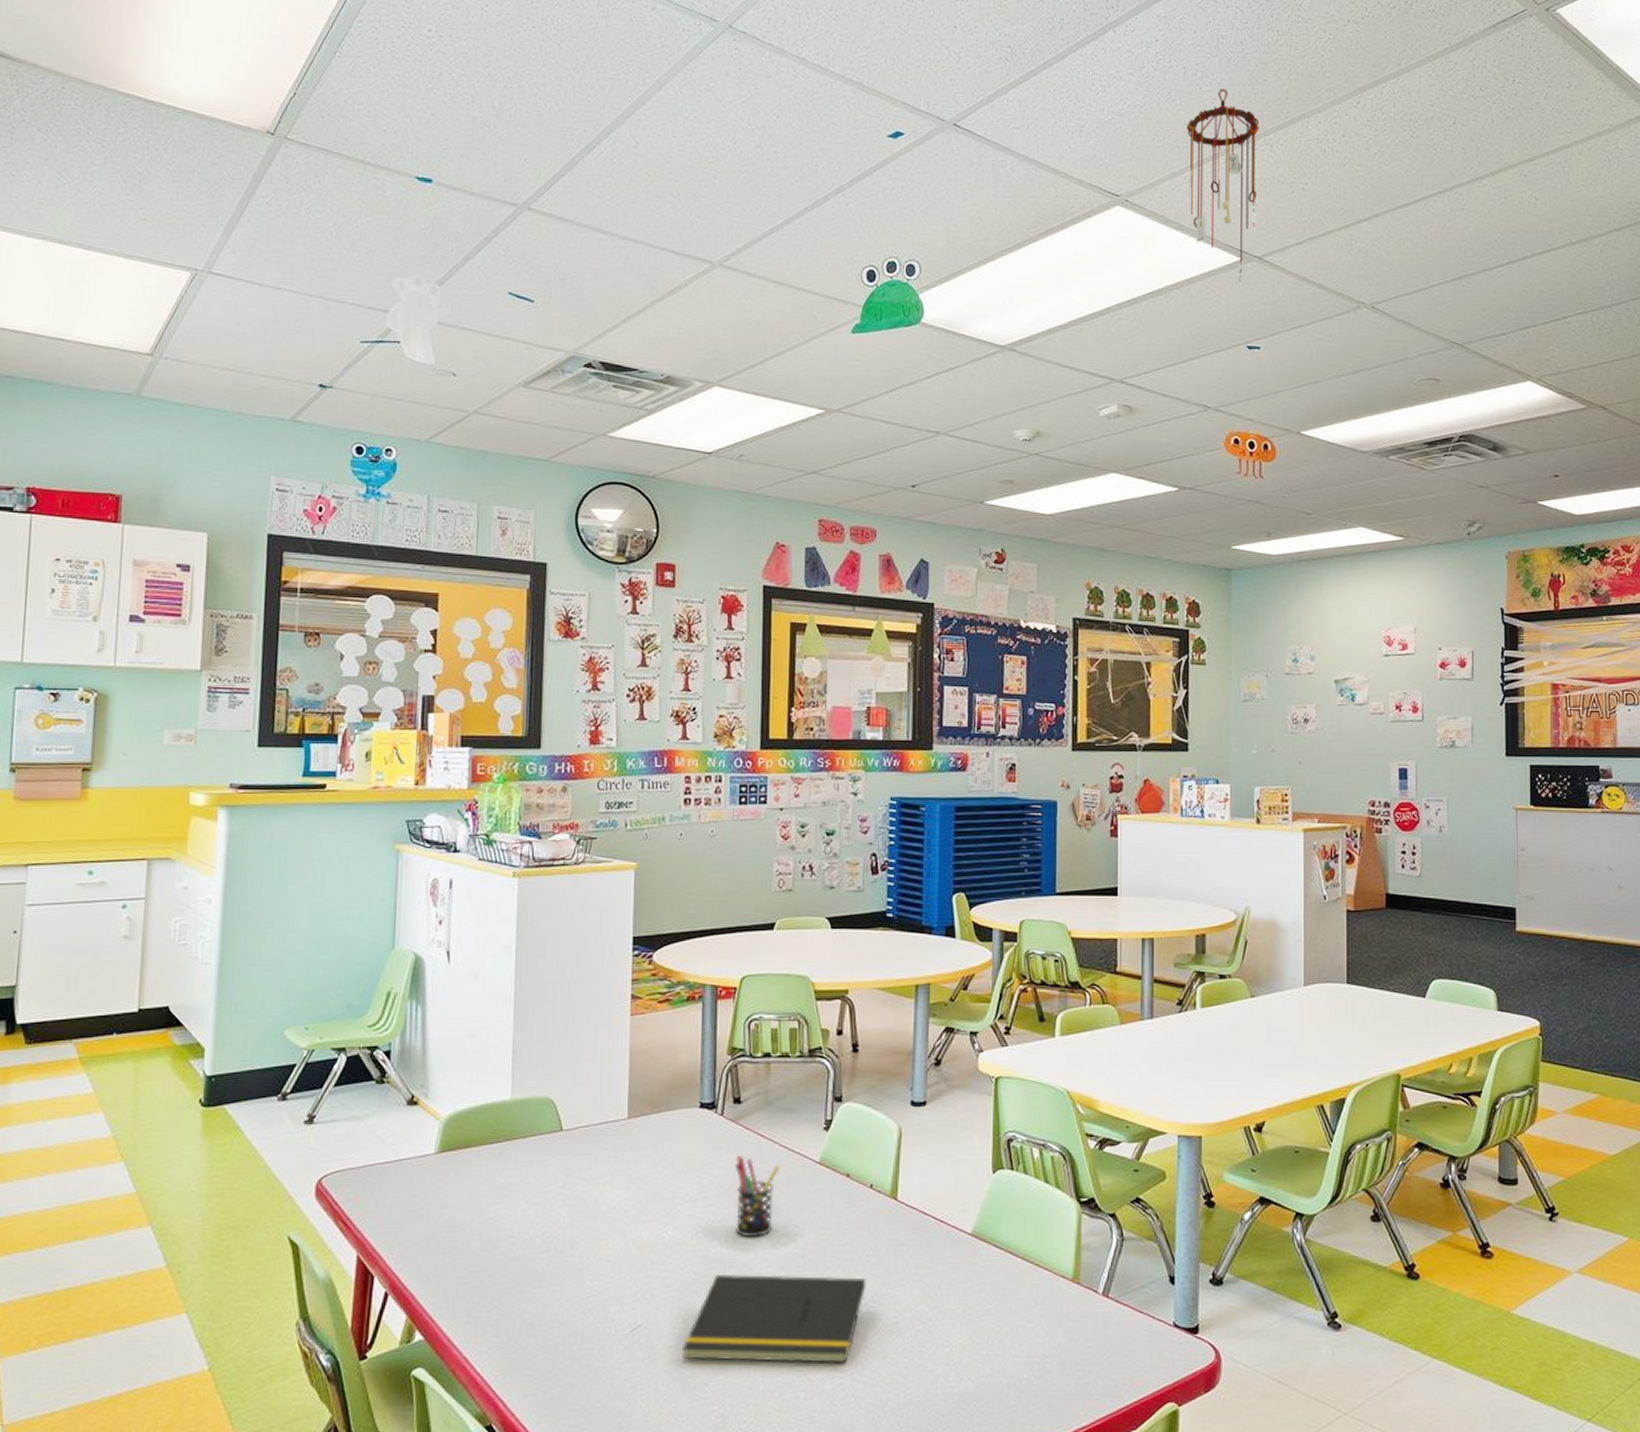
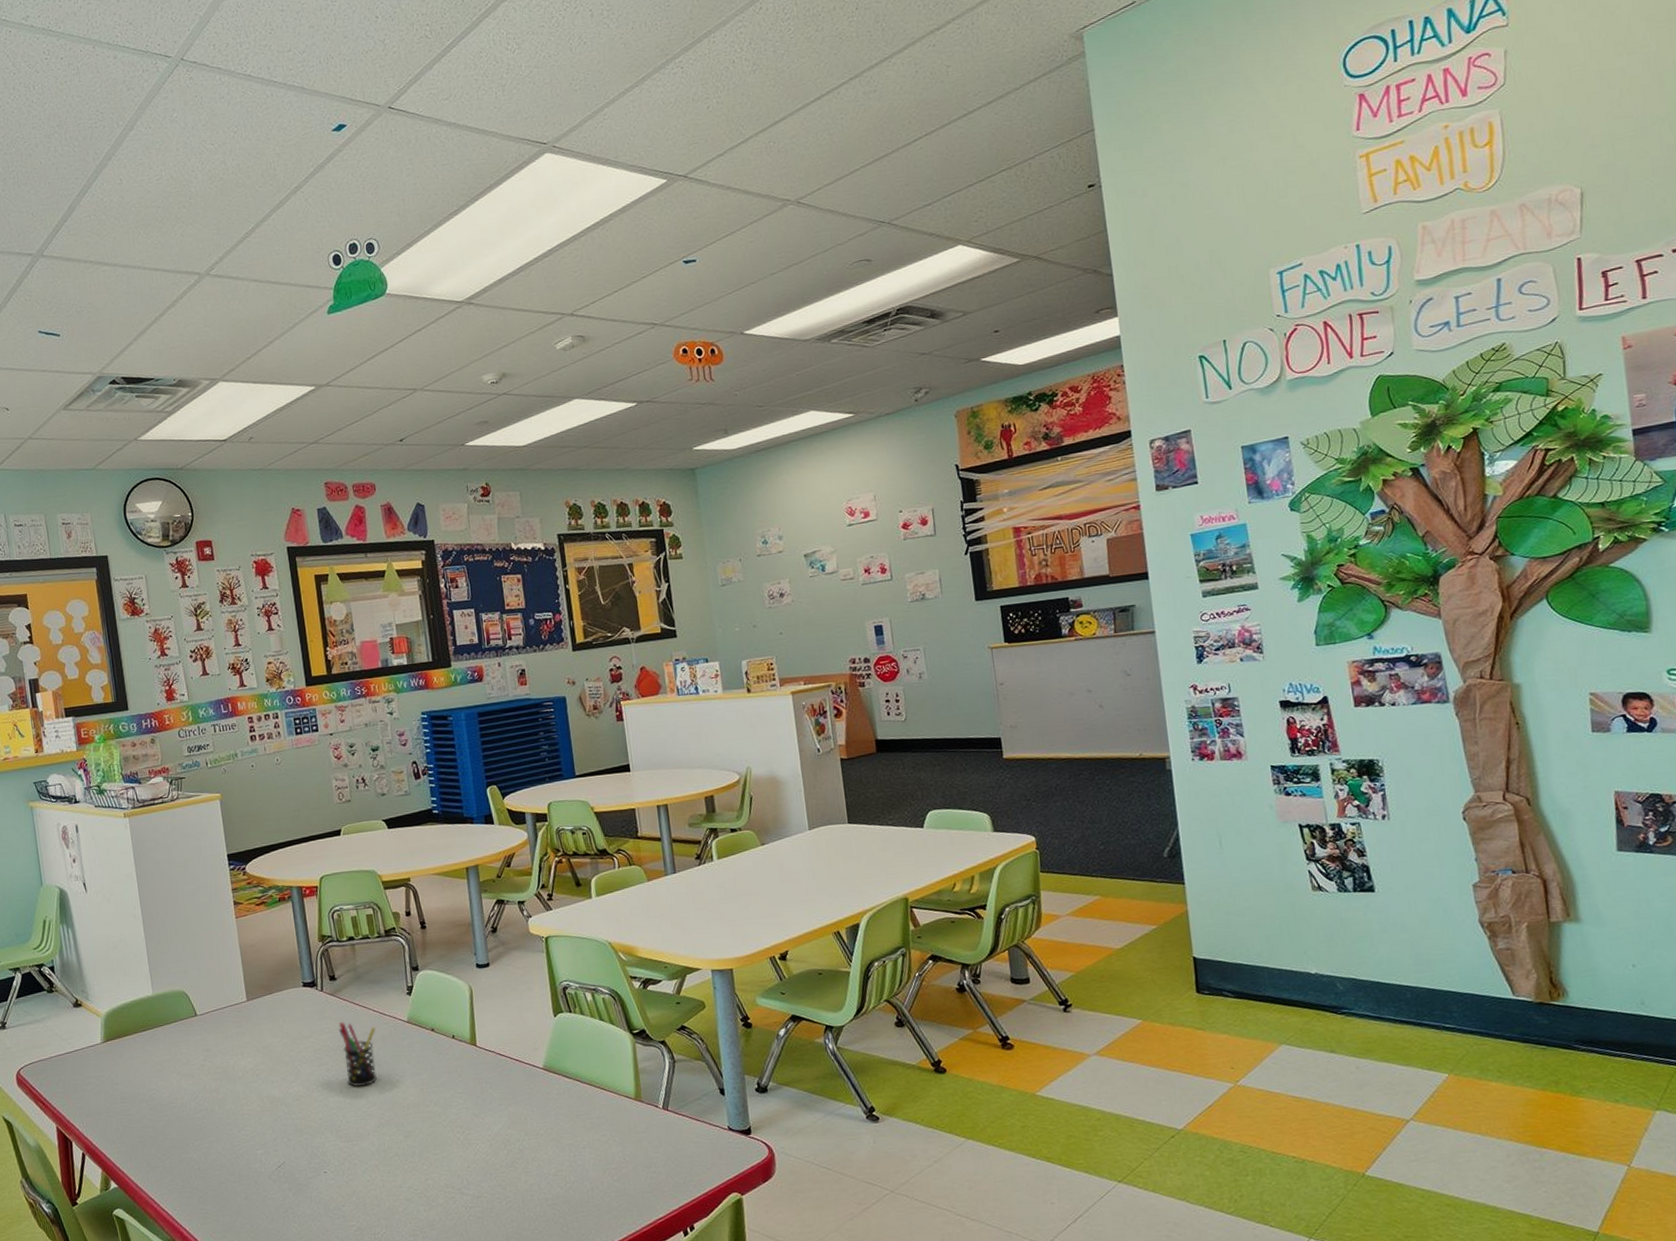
notepad: present [681,1275,866,1363] -> none [319,1112,461,1188]
mobile: present [1186,89,1260,288] -> none [599,22,677,209]

